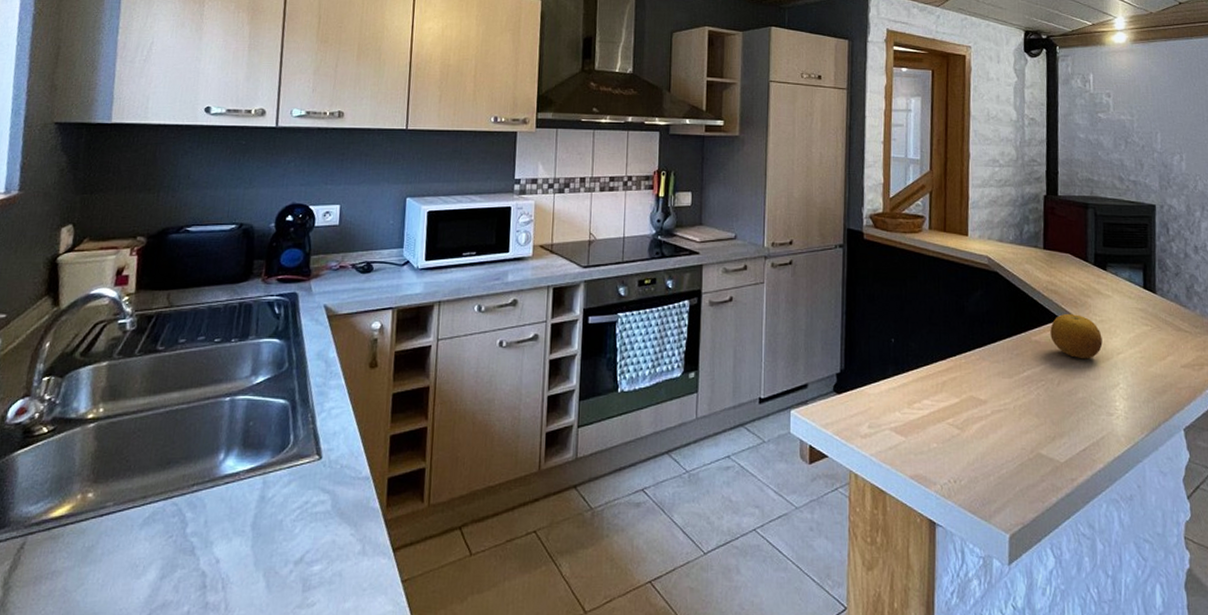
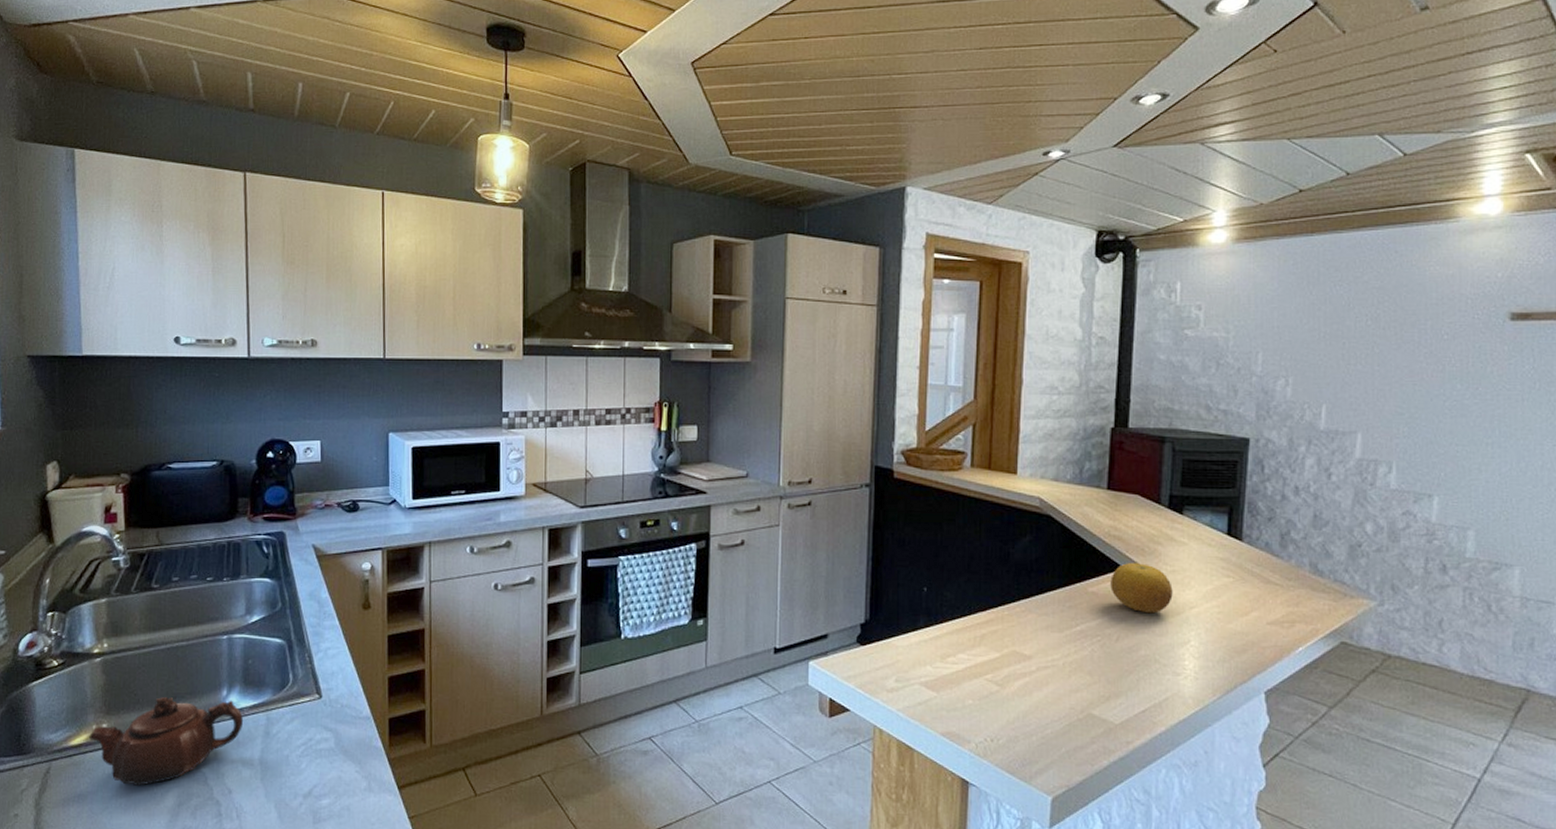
teapot: none [72,463,239,559] -> present [89,697,244,786]

